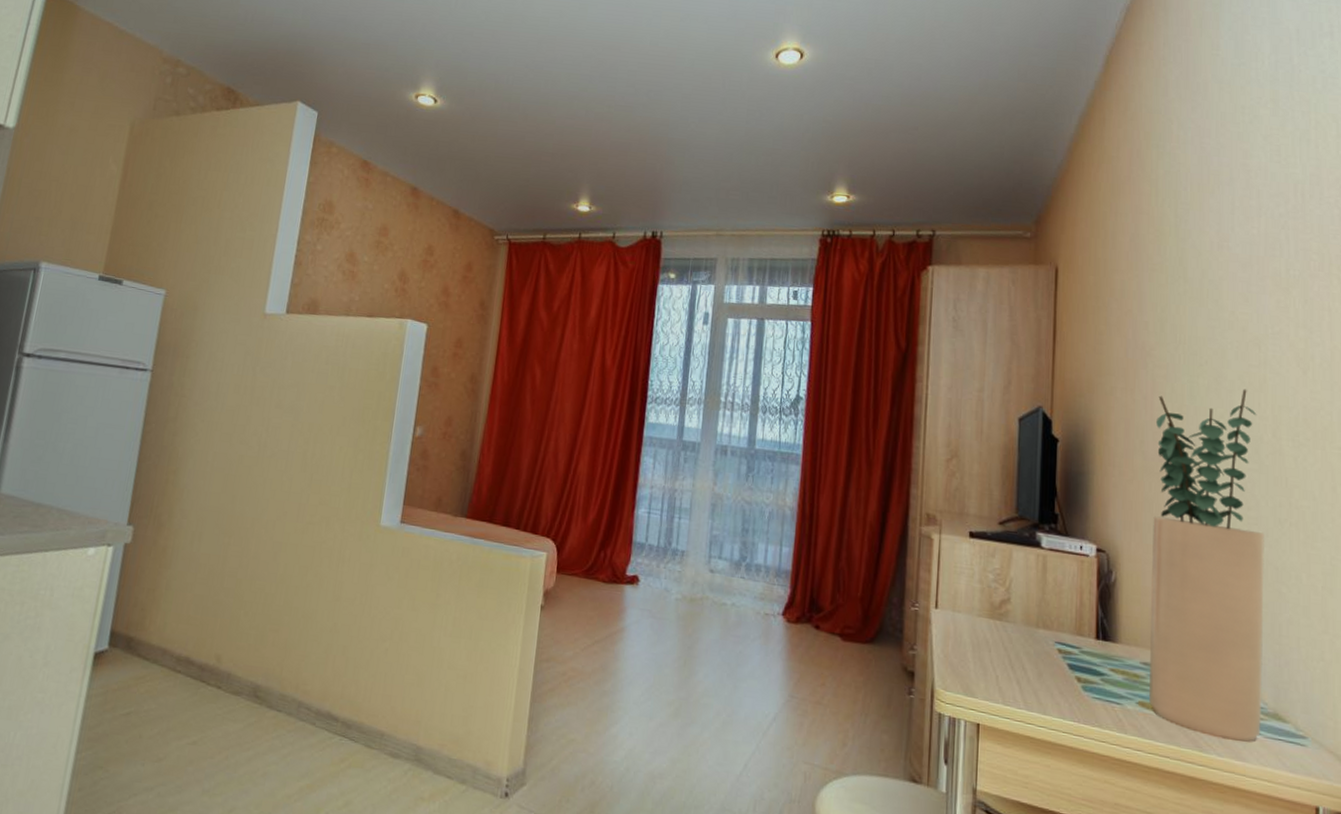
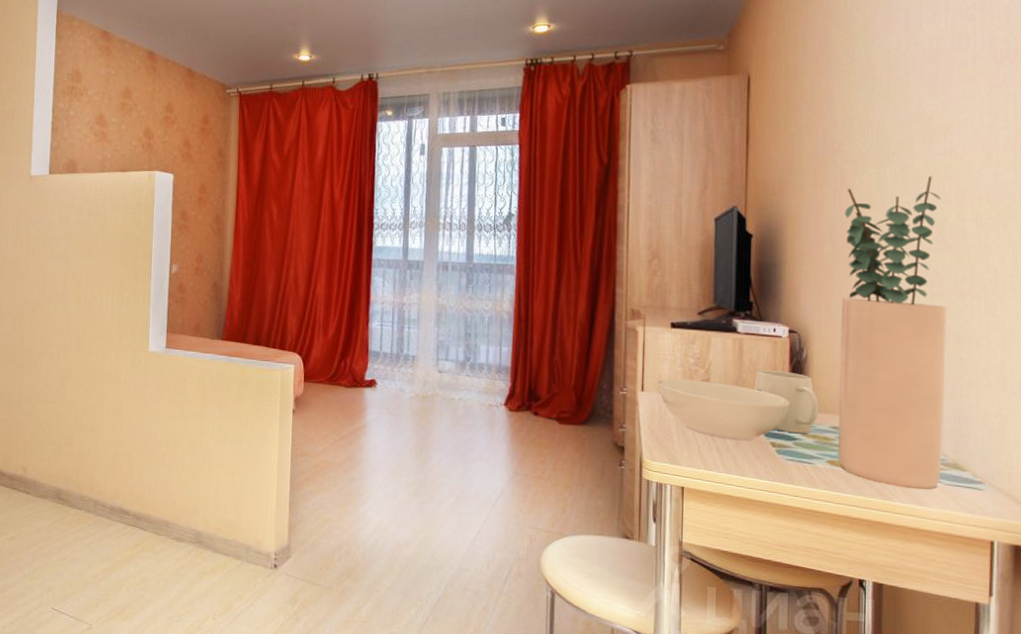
bowl: none [953,595,1098,673] -> present [657,379,790,441]
mug: none [1059,591,1128,669] -> present [754,369,819,433]

